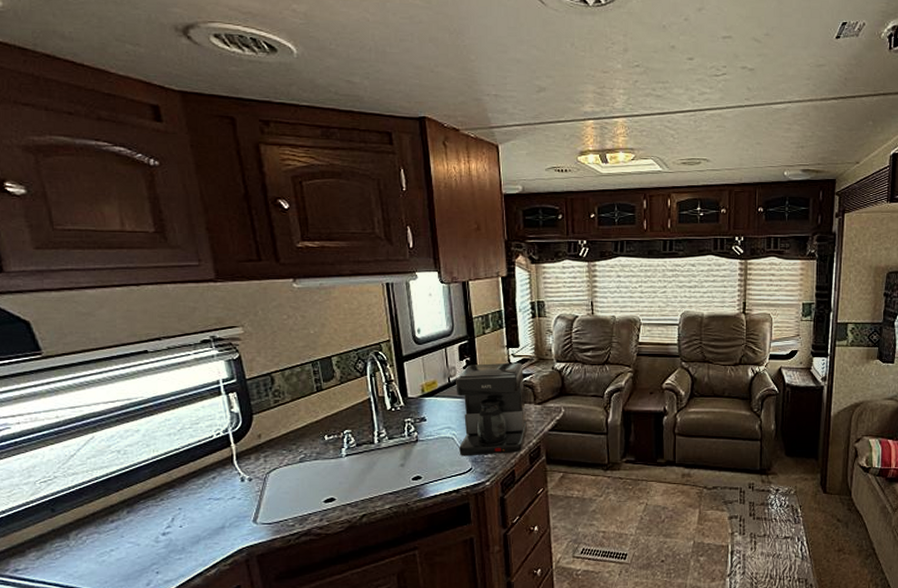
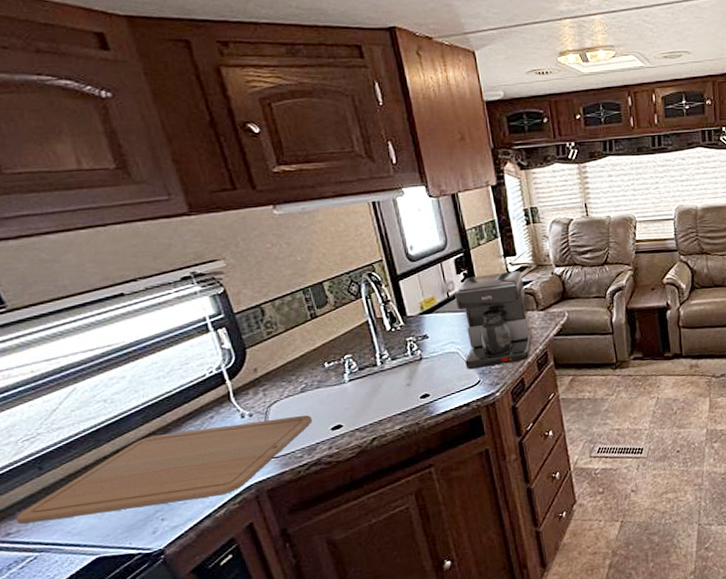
chopping board: none [26,486,307,562] -> present [16,415,312,524]

